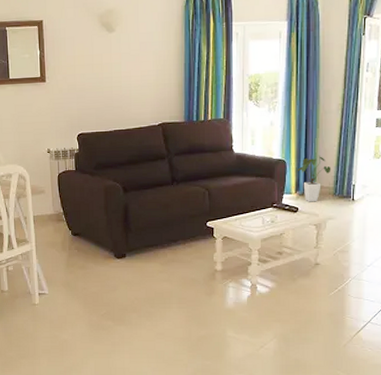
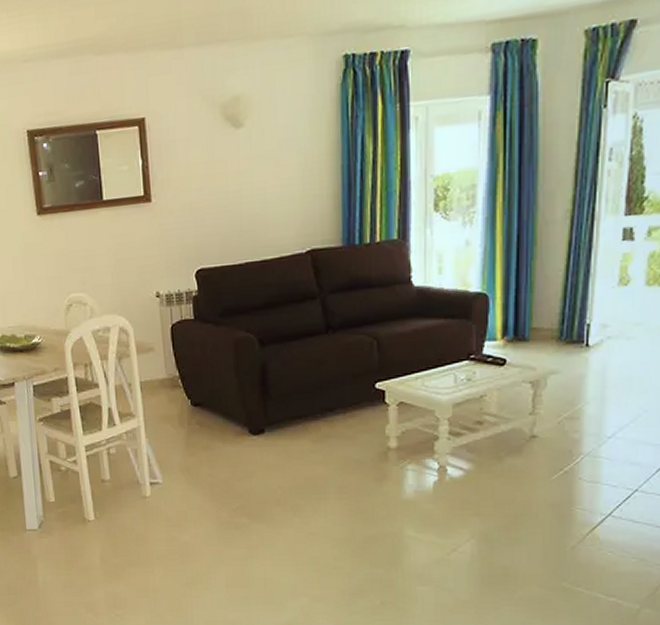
house plant: present [297,156,331,202] -> none [504,285,555,351]

